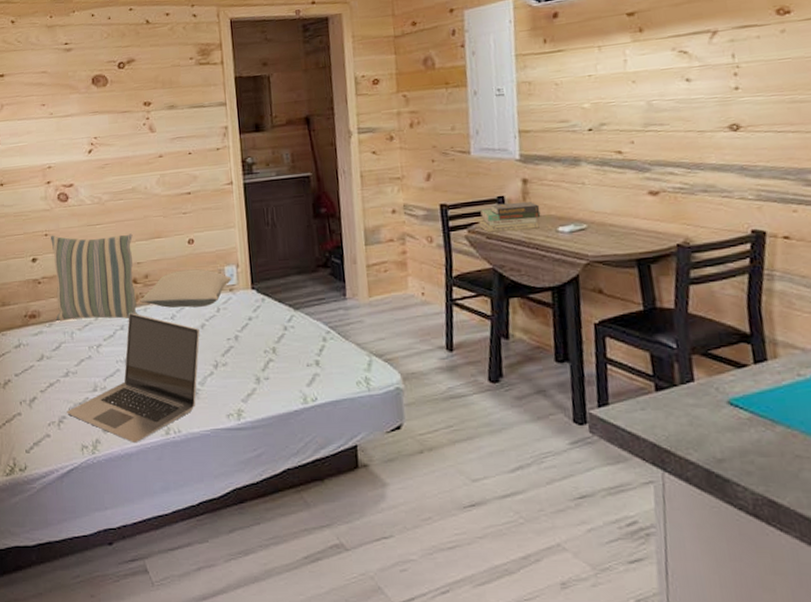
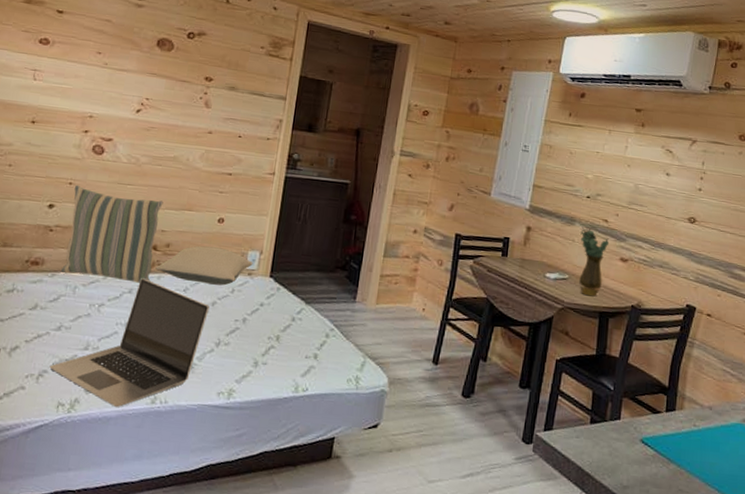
books: present [479,201,541,233] -> none [484,242,536,271]
vase: none [590,165,632,244] -> present [579,226,609,297]

